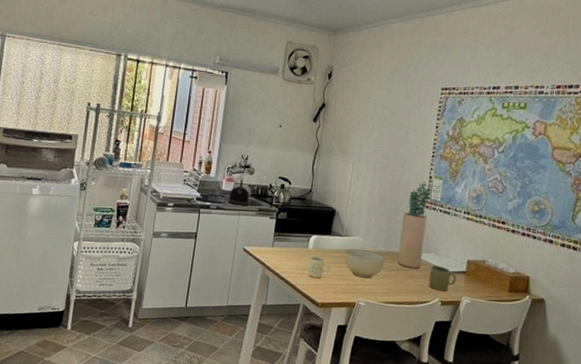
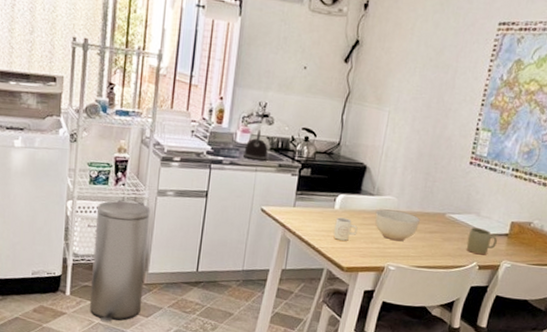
pedal bin: none [88,241,146,357] -> present [90,200,151,323]
vase: present [397,181,431,269] -> none [433,133,476,232]

